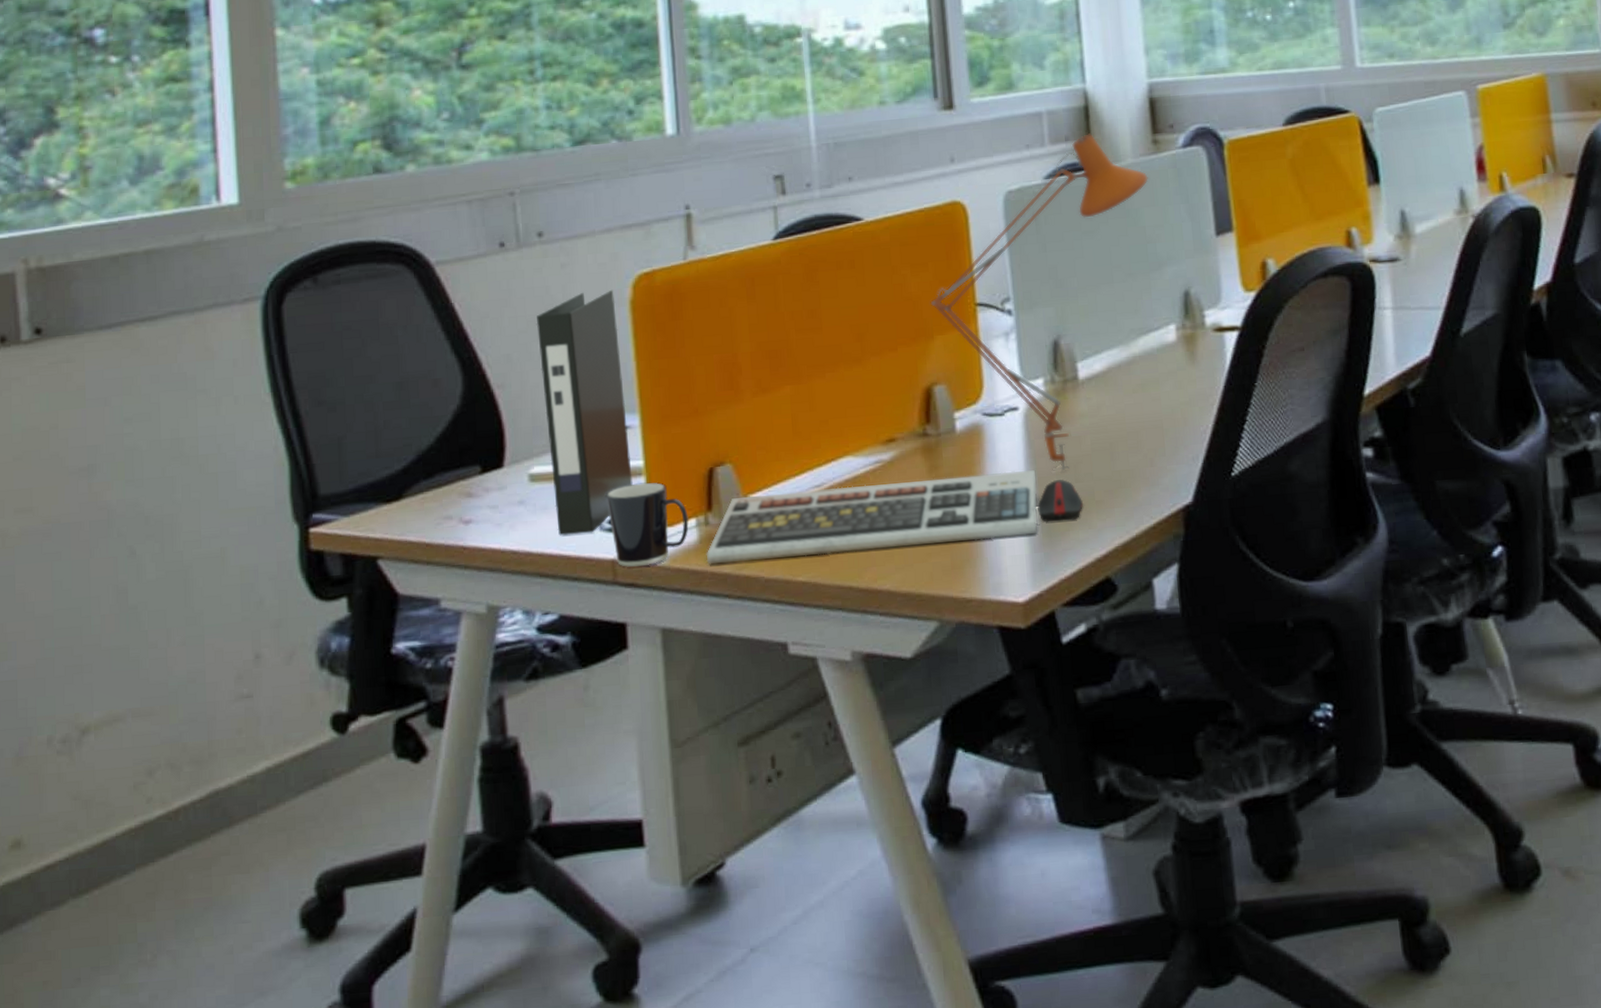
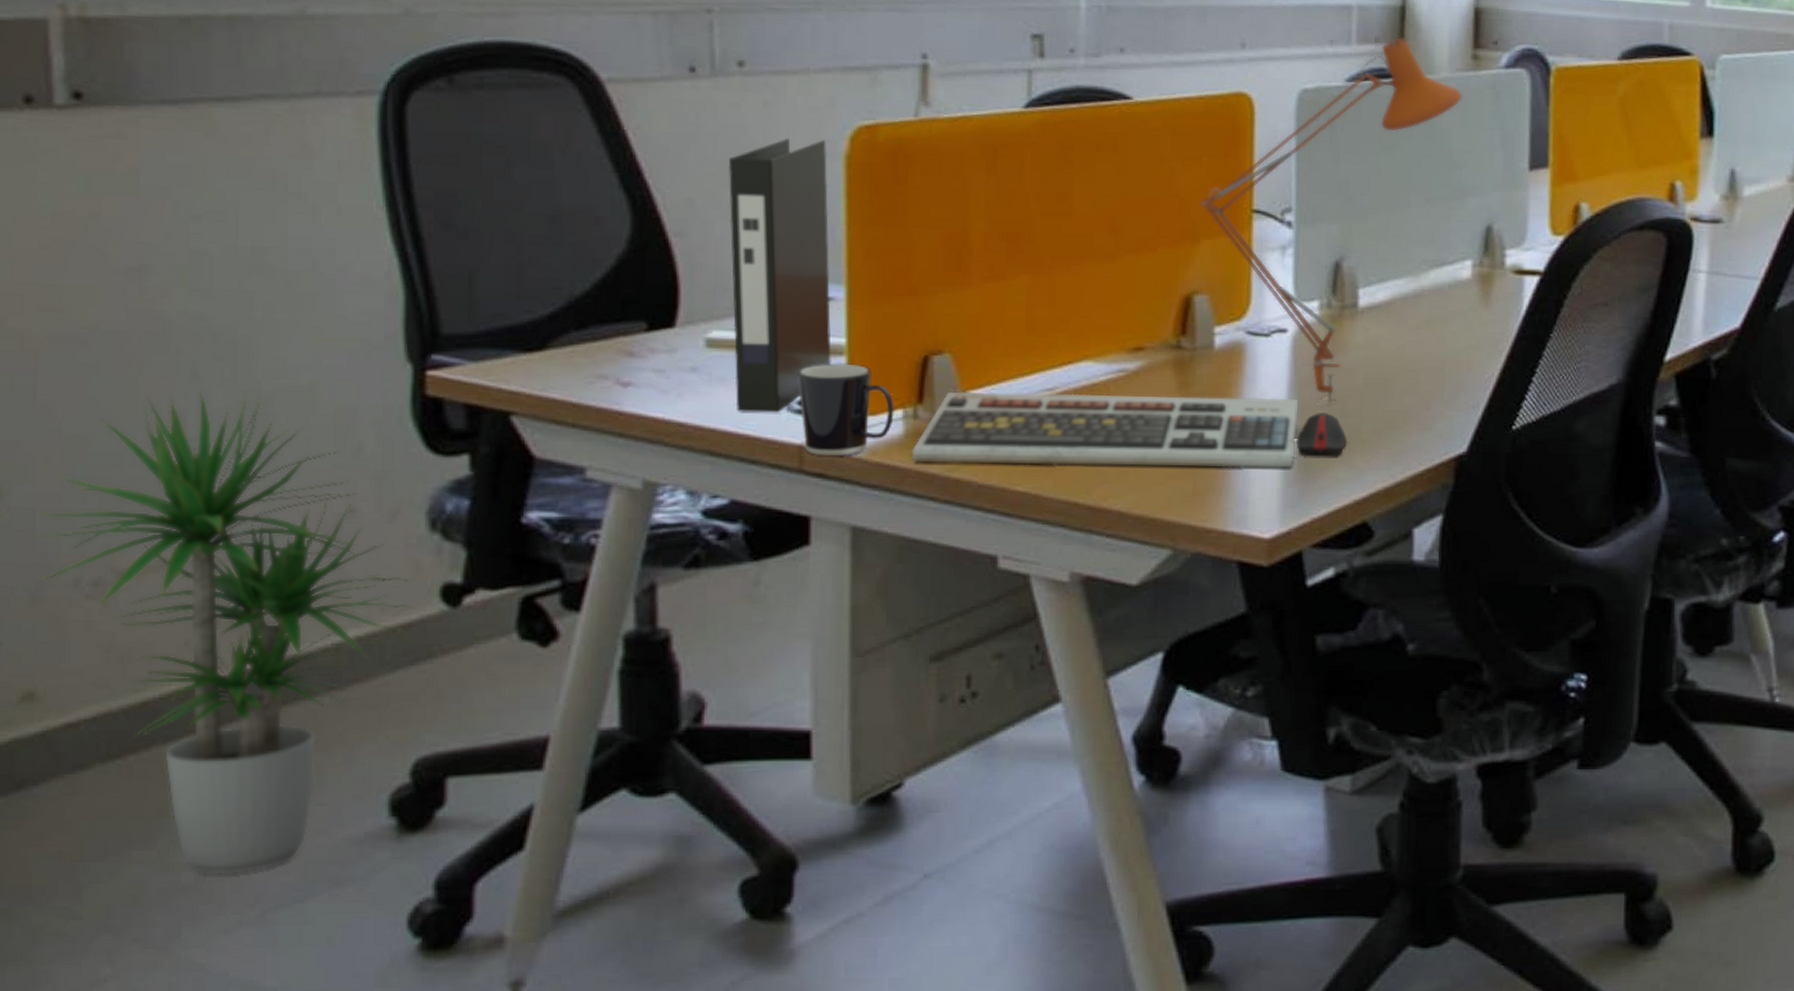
potted plant: none [20,563,312,993] -> present [37,391,415,875]

